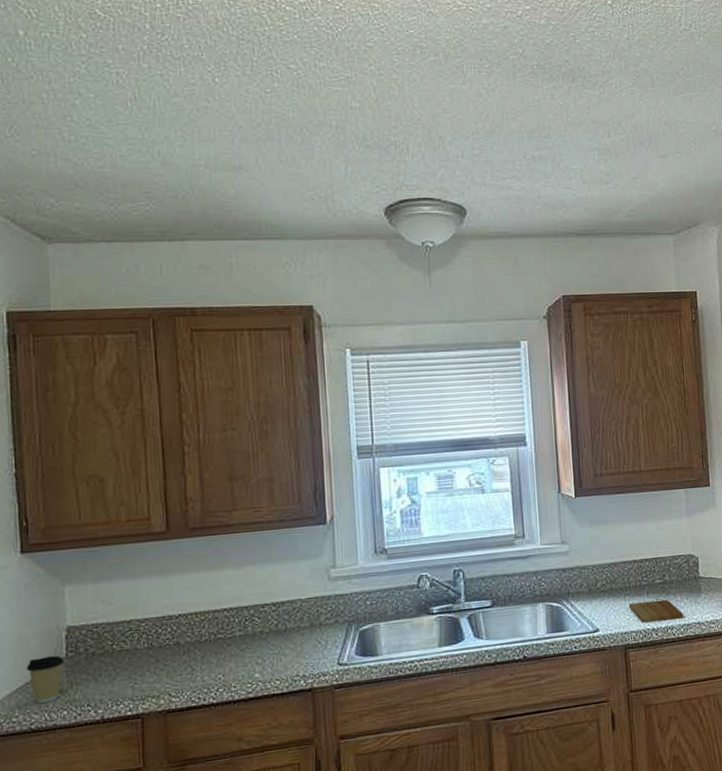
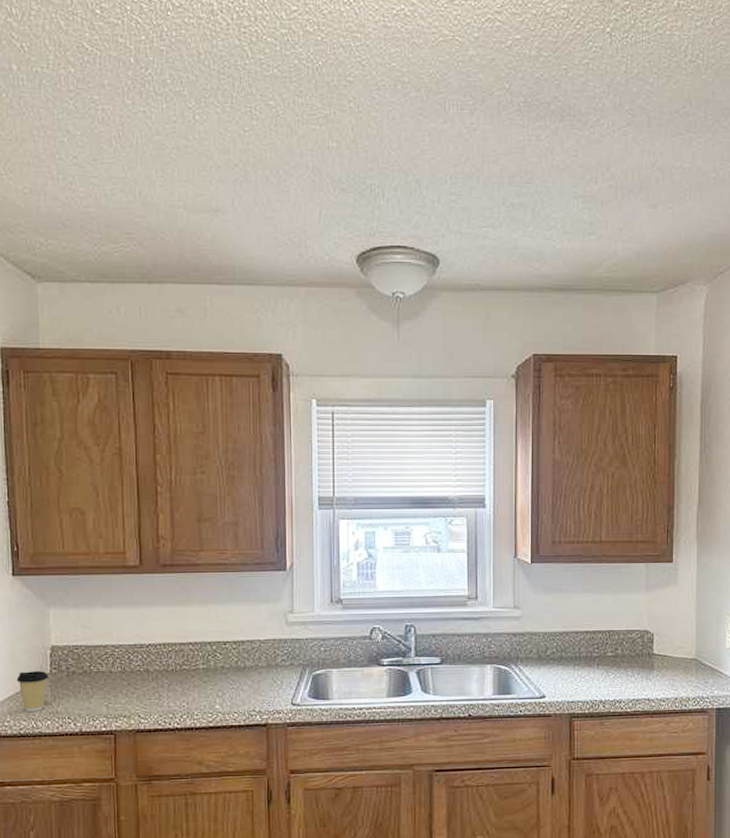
cutting board: present [628,599,683,622] -> none [577,672,633,694]

